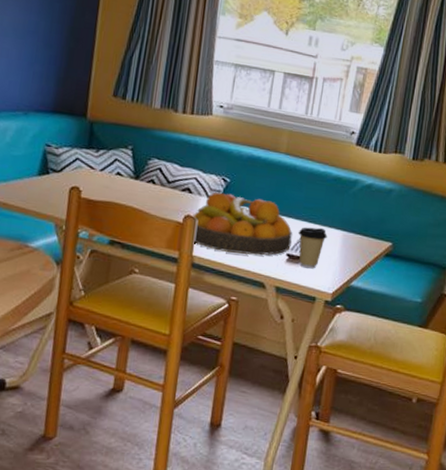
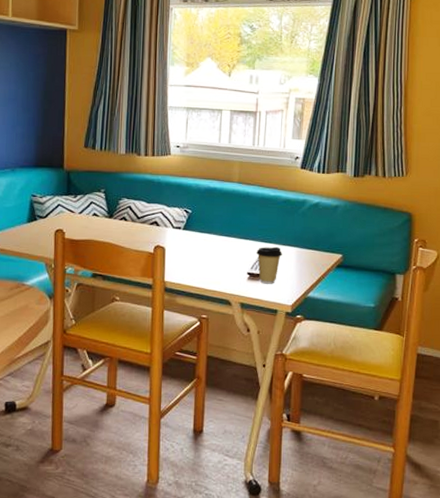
fruit bowl: present [192,192,293,256] -> none [161,222,251,276]

